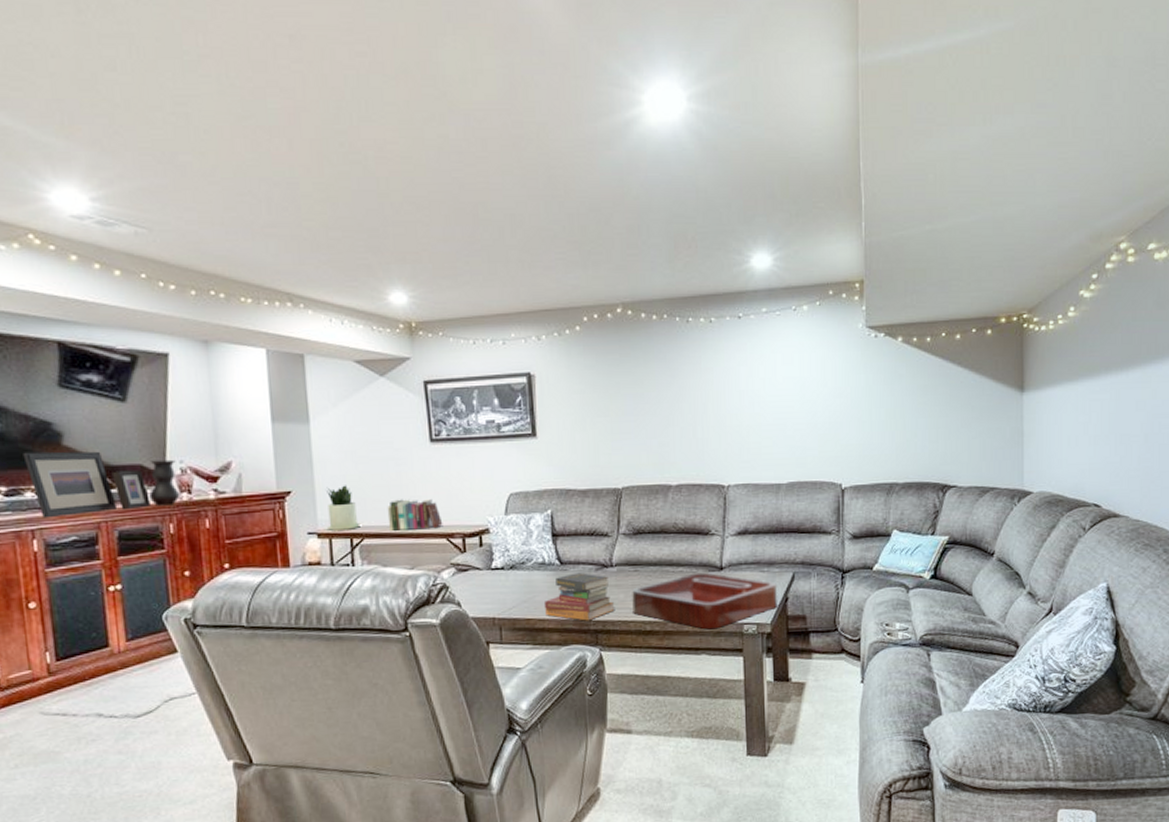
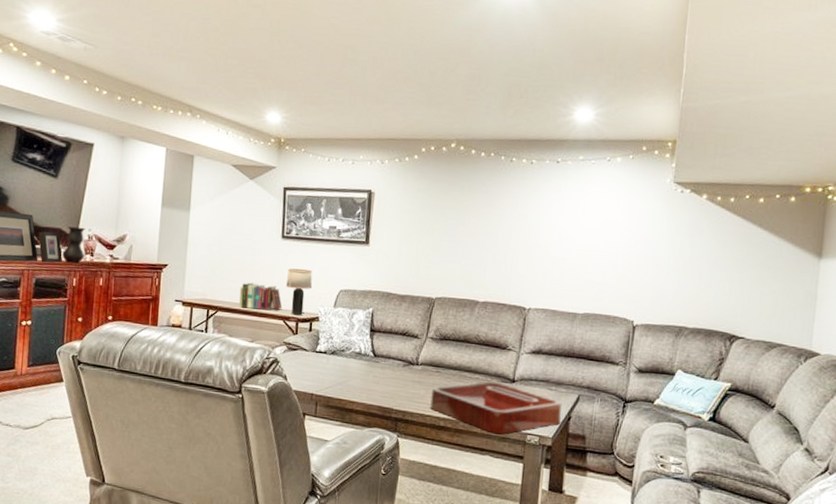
planter: present [326,485,360,531] -> none [191,265,217,302]
table lamp: none [443,474,476,531] -> present [285,268,313,316]
books: present [543,573,614,621] -> none [355,366,415,409]

